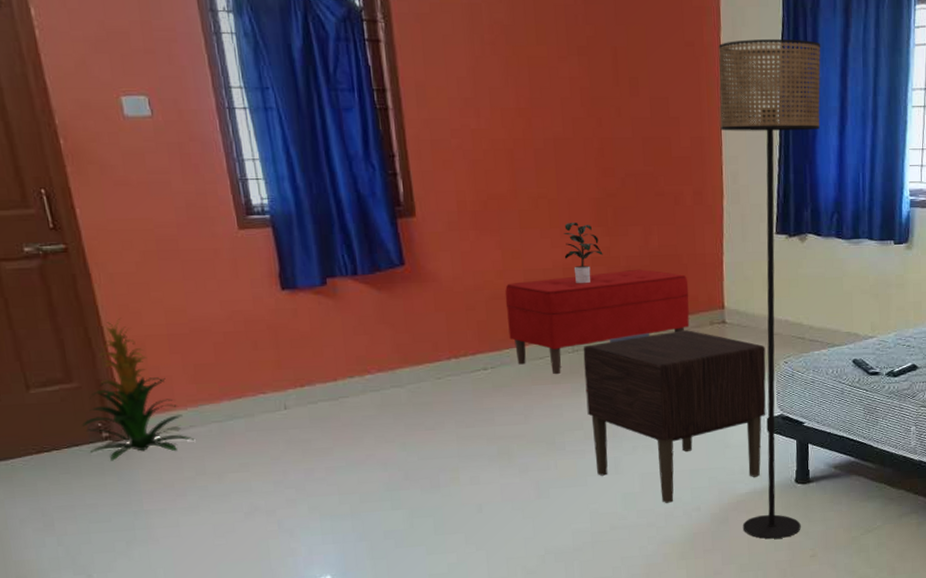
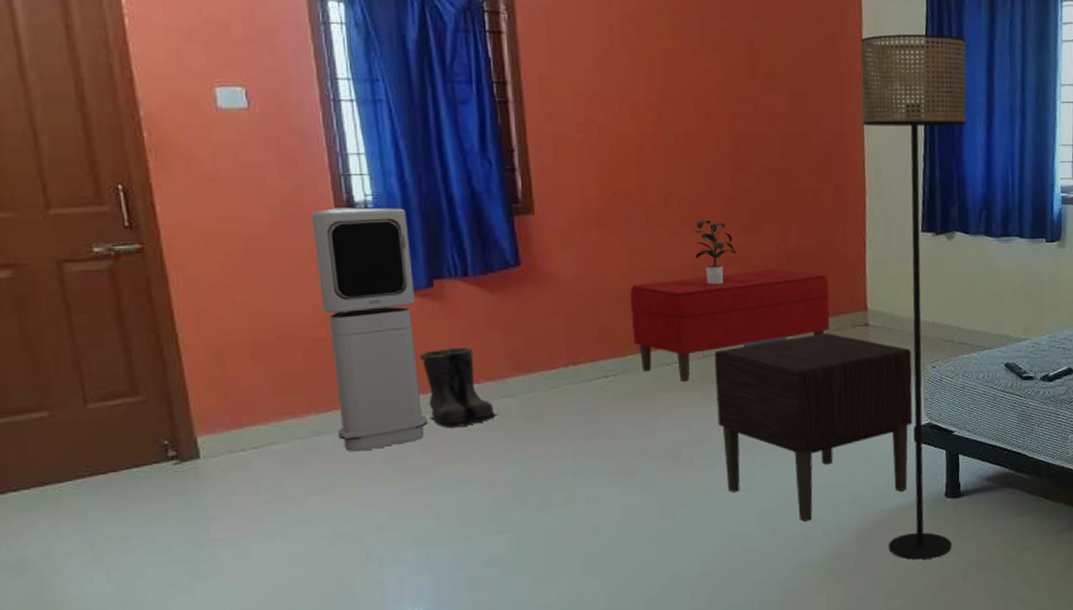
indoor plant: present [81,317,194,461] -> none [145,323,274,484]
air purifier: none [214,210,328,435] -> present [311,207,429,452]
boots: none [317,340,389,415] -> present [420,347,498,429]

